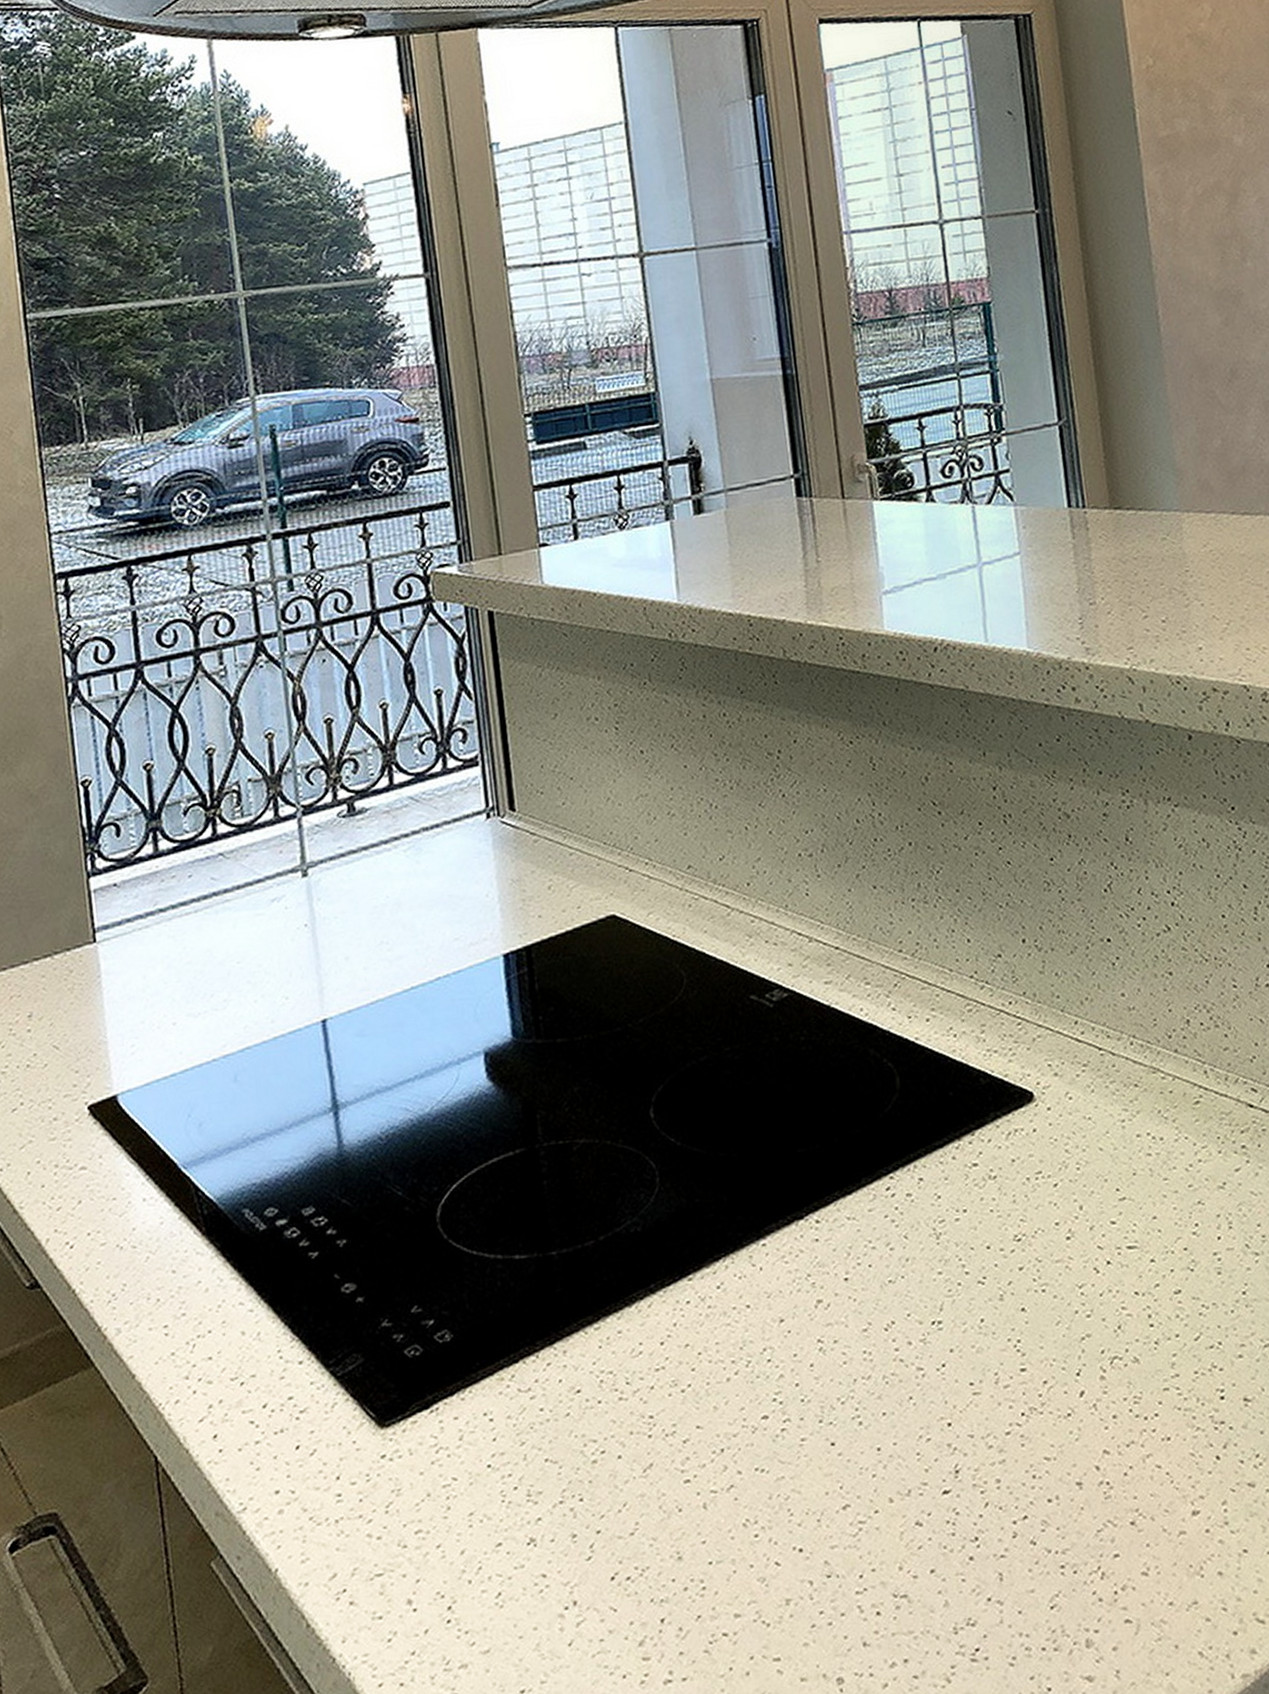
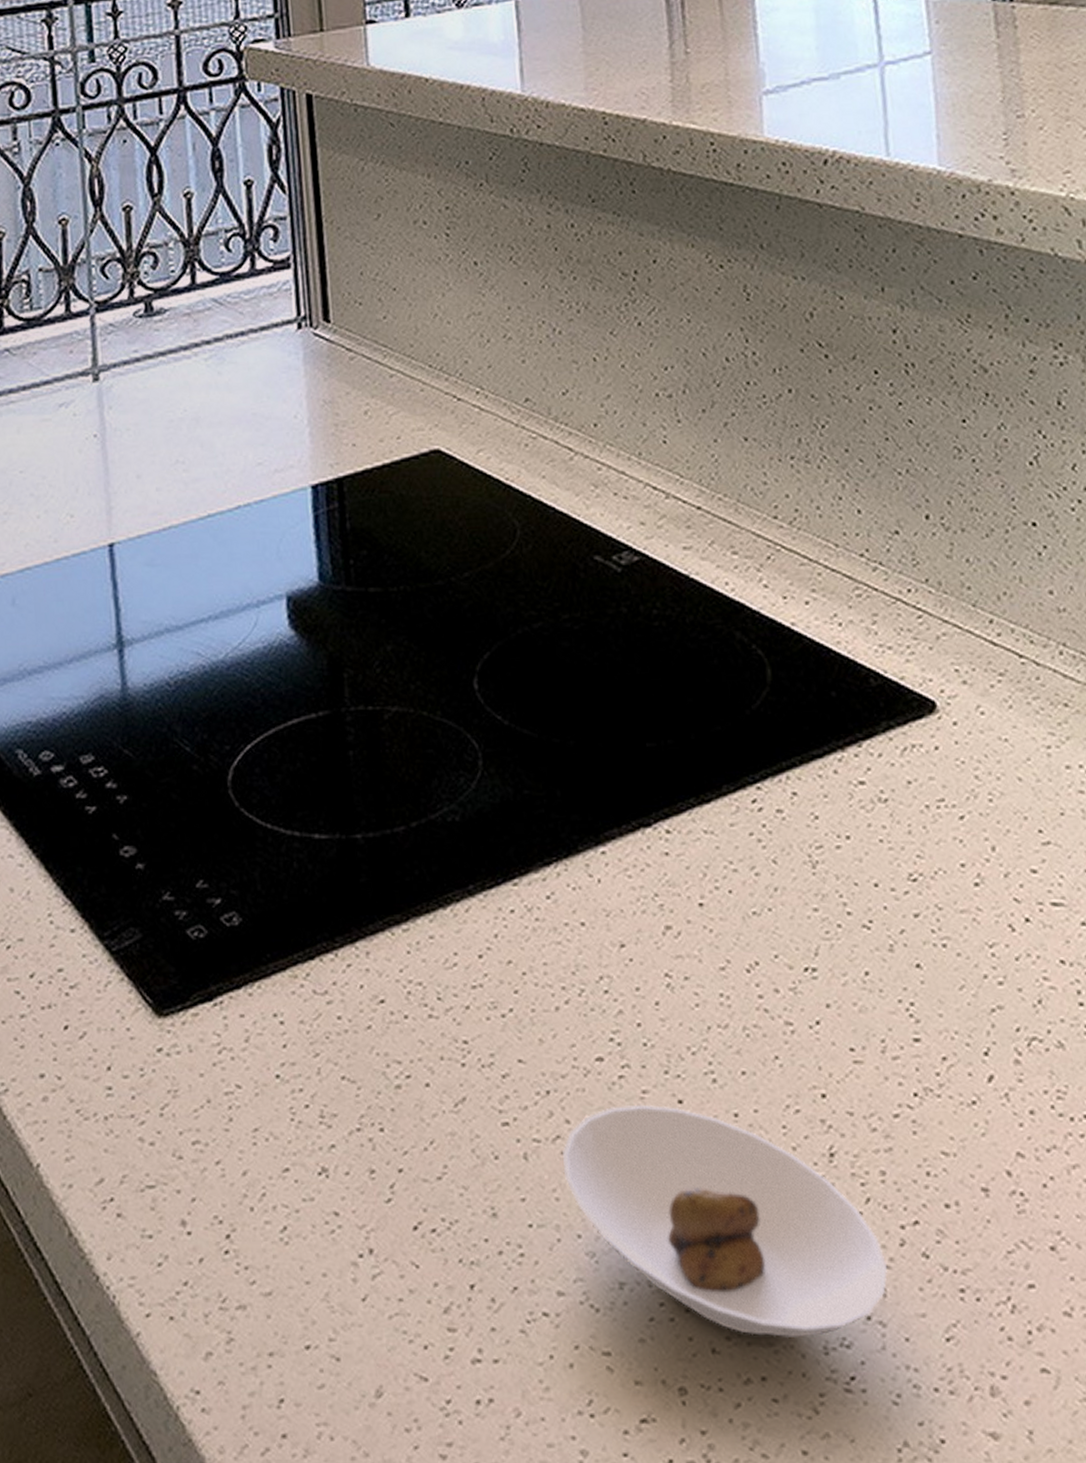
saucer: none [736,1449,1004,1627] -> present [563,1104,888,1339]

